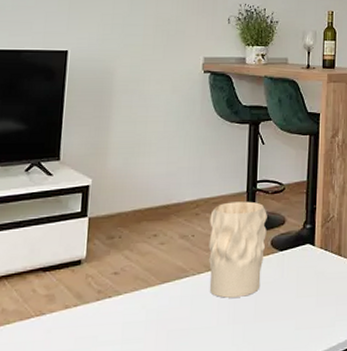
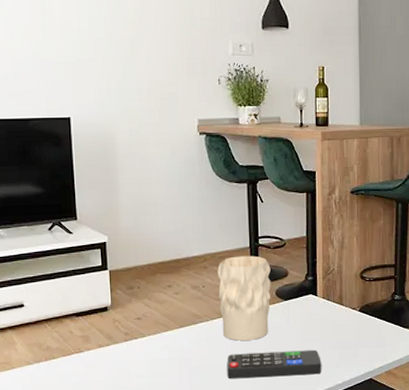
remote control: none [210,306,316,344] -> present [227,349,322,379]

